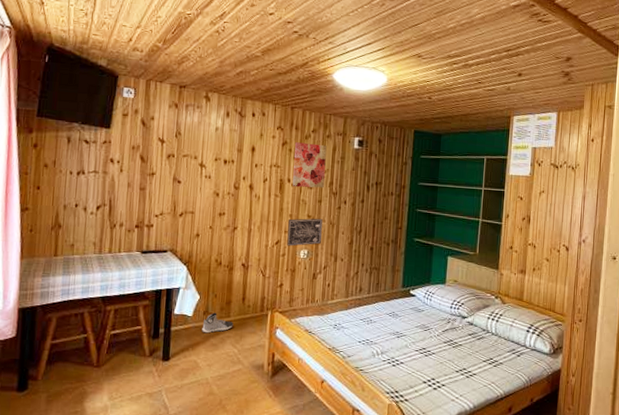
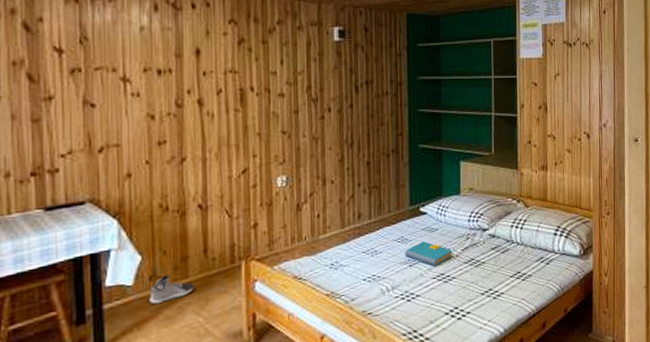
wall art: present [287,218,323,247] -> none [257,133,303,174]
wall art: present [292,142,327,188] -> none [255,38,300,97]
book: none [394,318,434,341] -> present [405,241,452,266]

